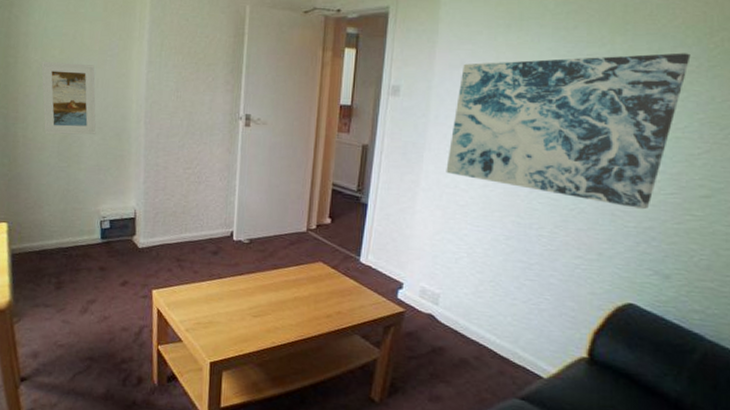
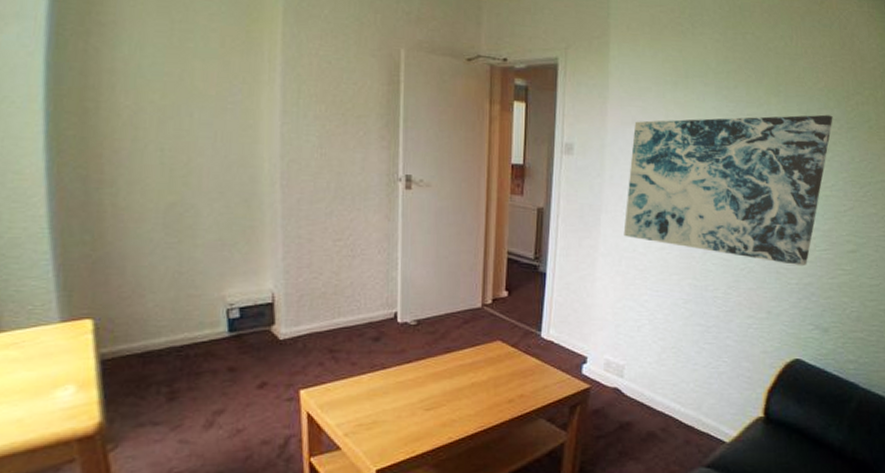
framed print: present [41,61,96,135] -> none [135,107,216,202]

